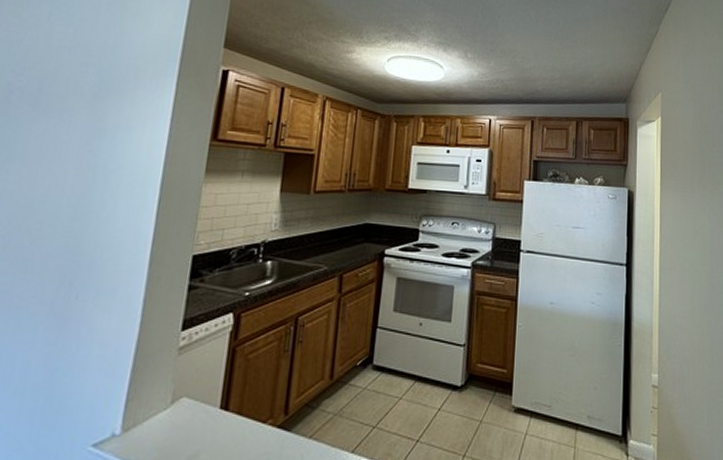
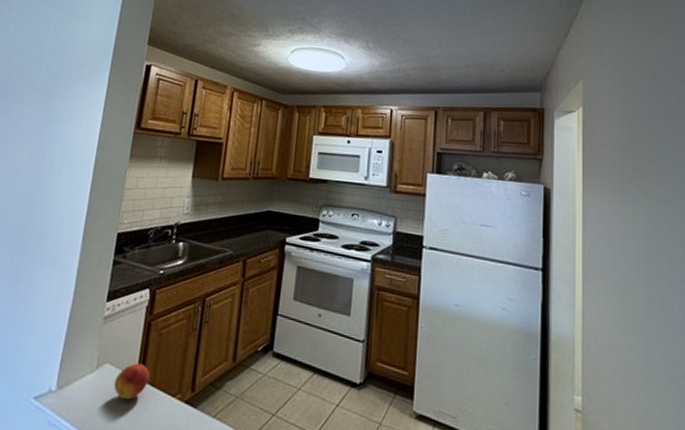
fruit: none [193,393,236,433] -> present [113,363,150,400]

